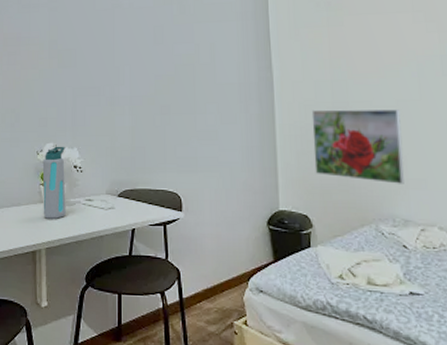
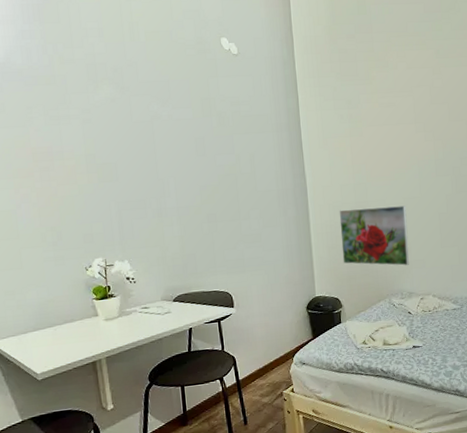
water bottle: present [42,146,66,219] -> none [92,260,123,330]

